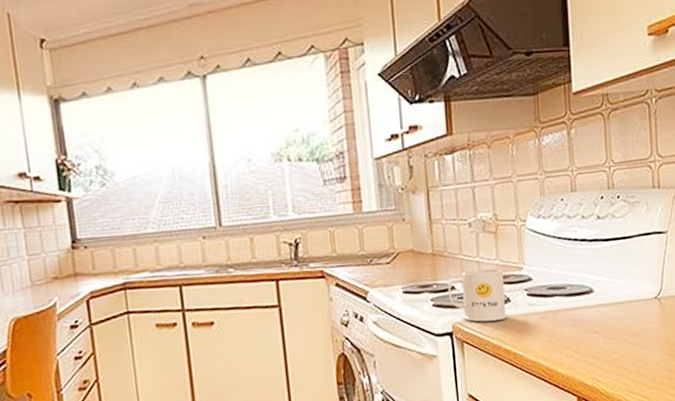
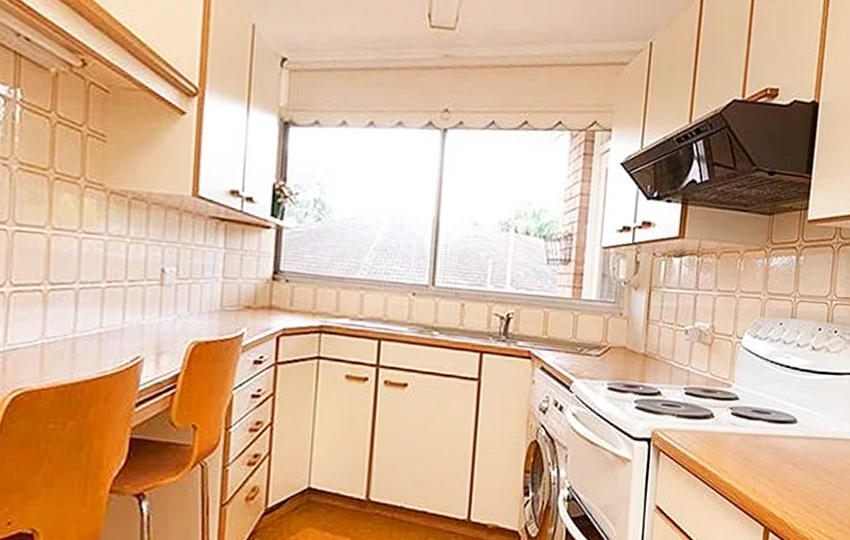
mug: present [447,268,508,322] -> none [652,378,712,434]

